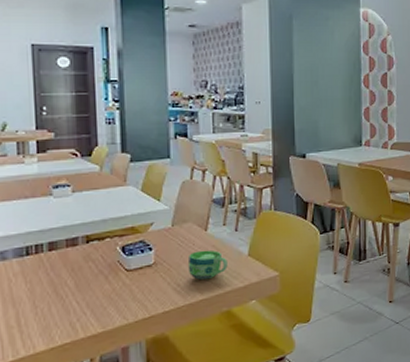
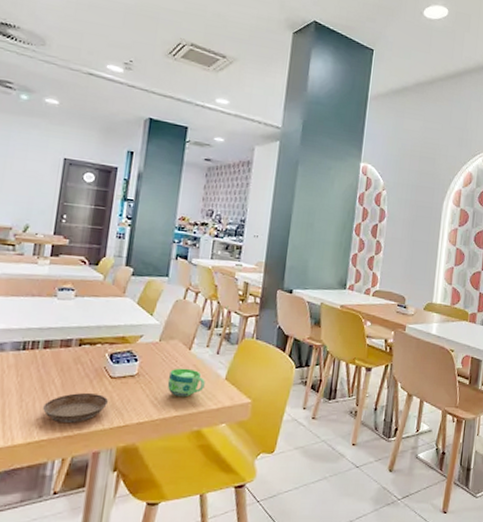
saucer: none [60,289,129,323] -> present [43,392,109,423]

